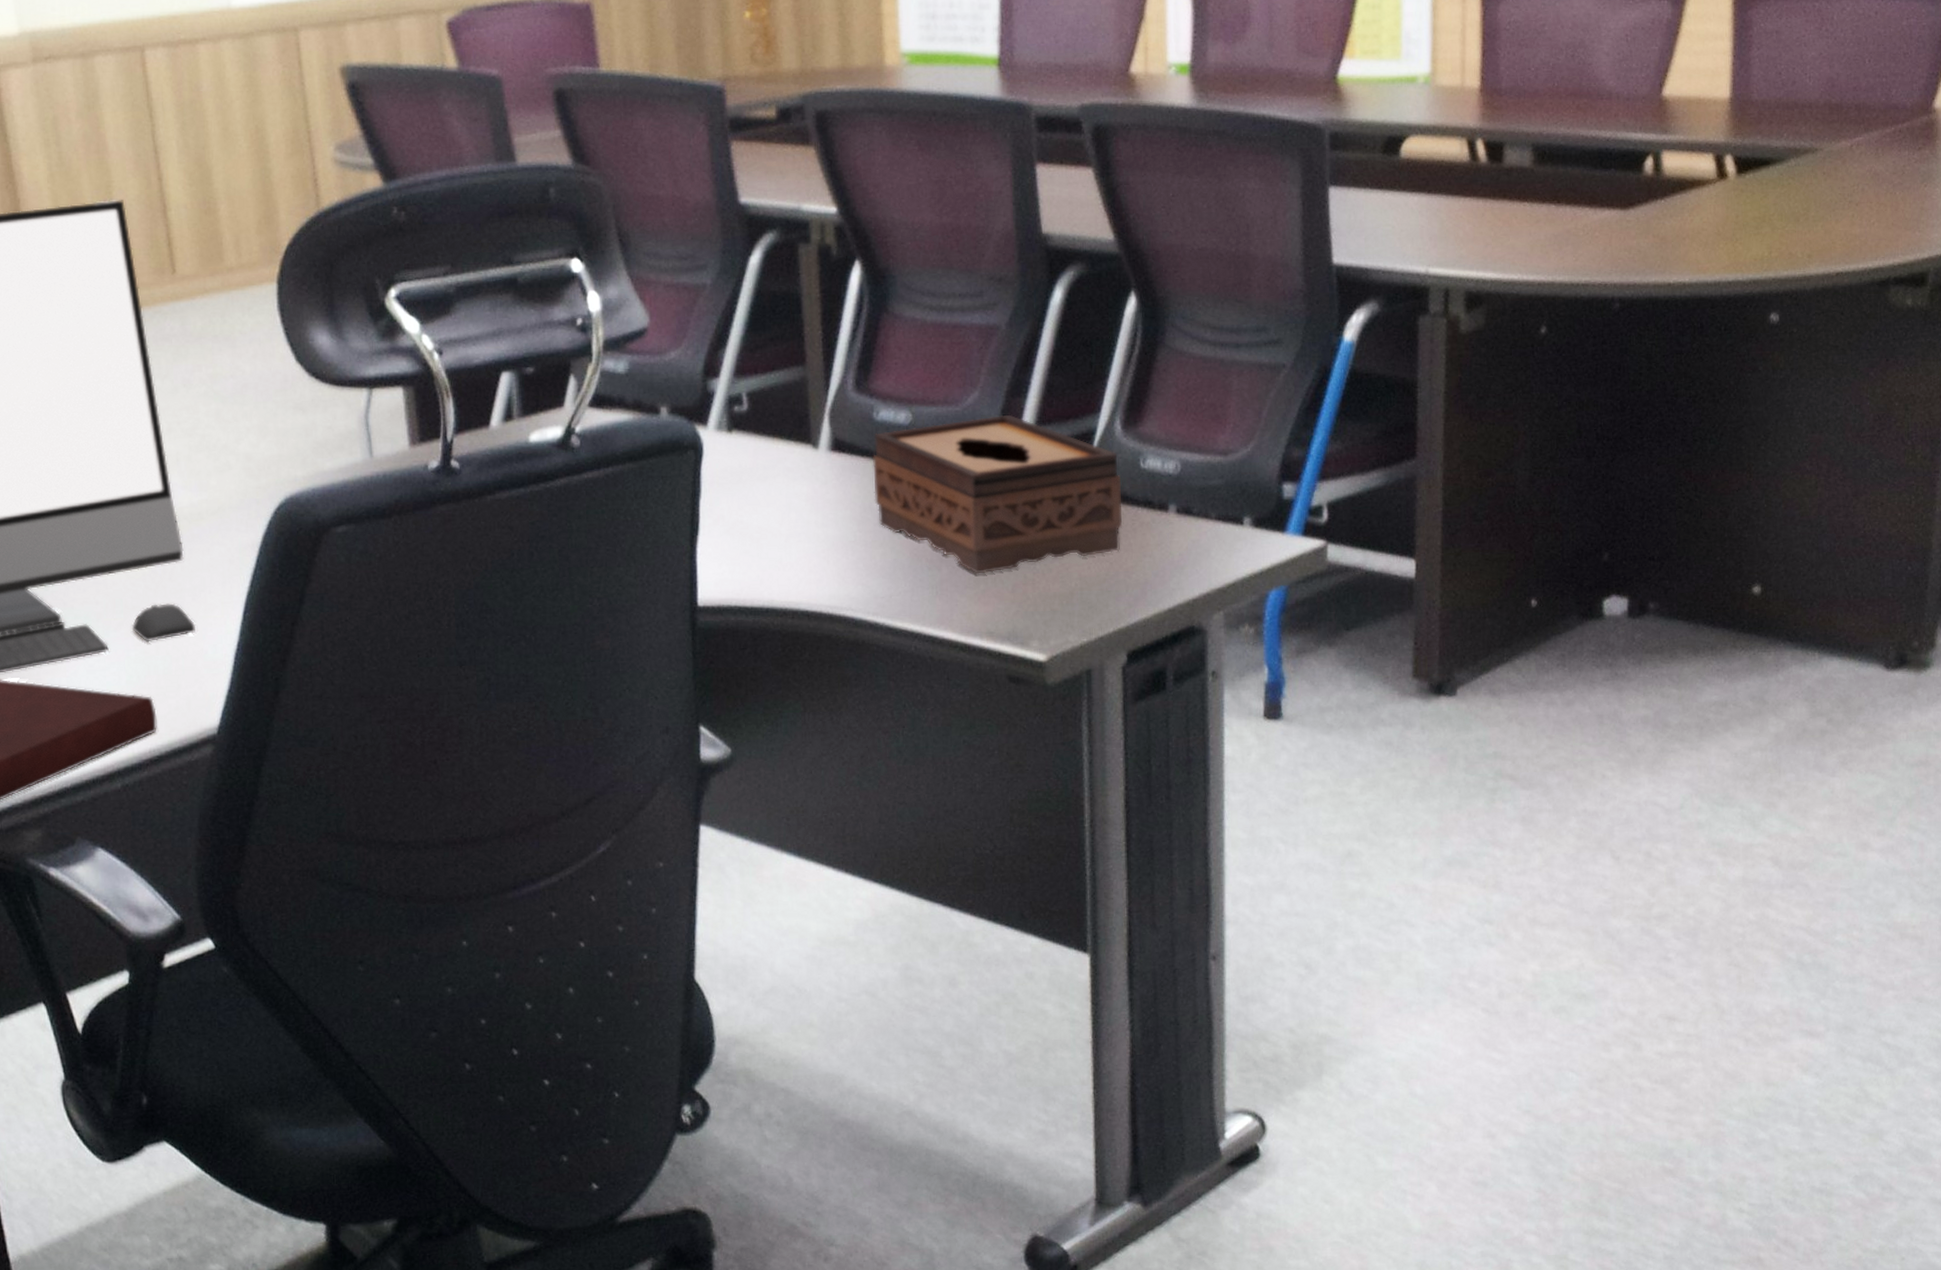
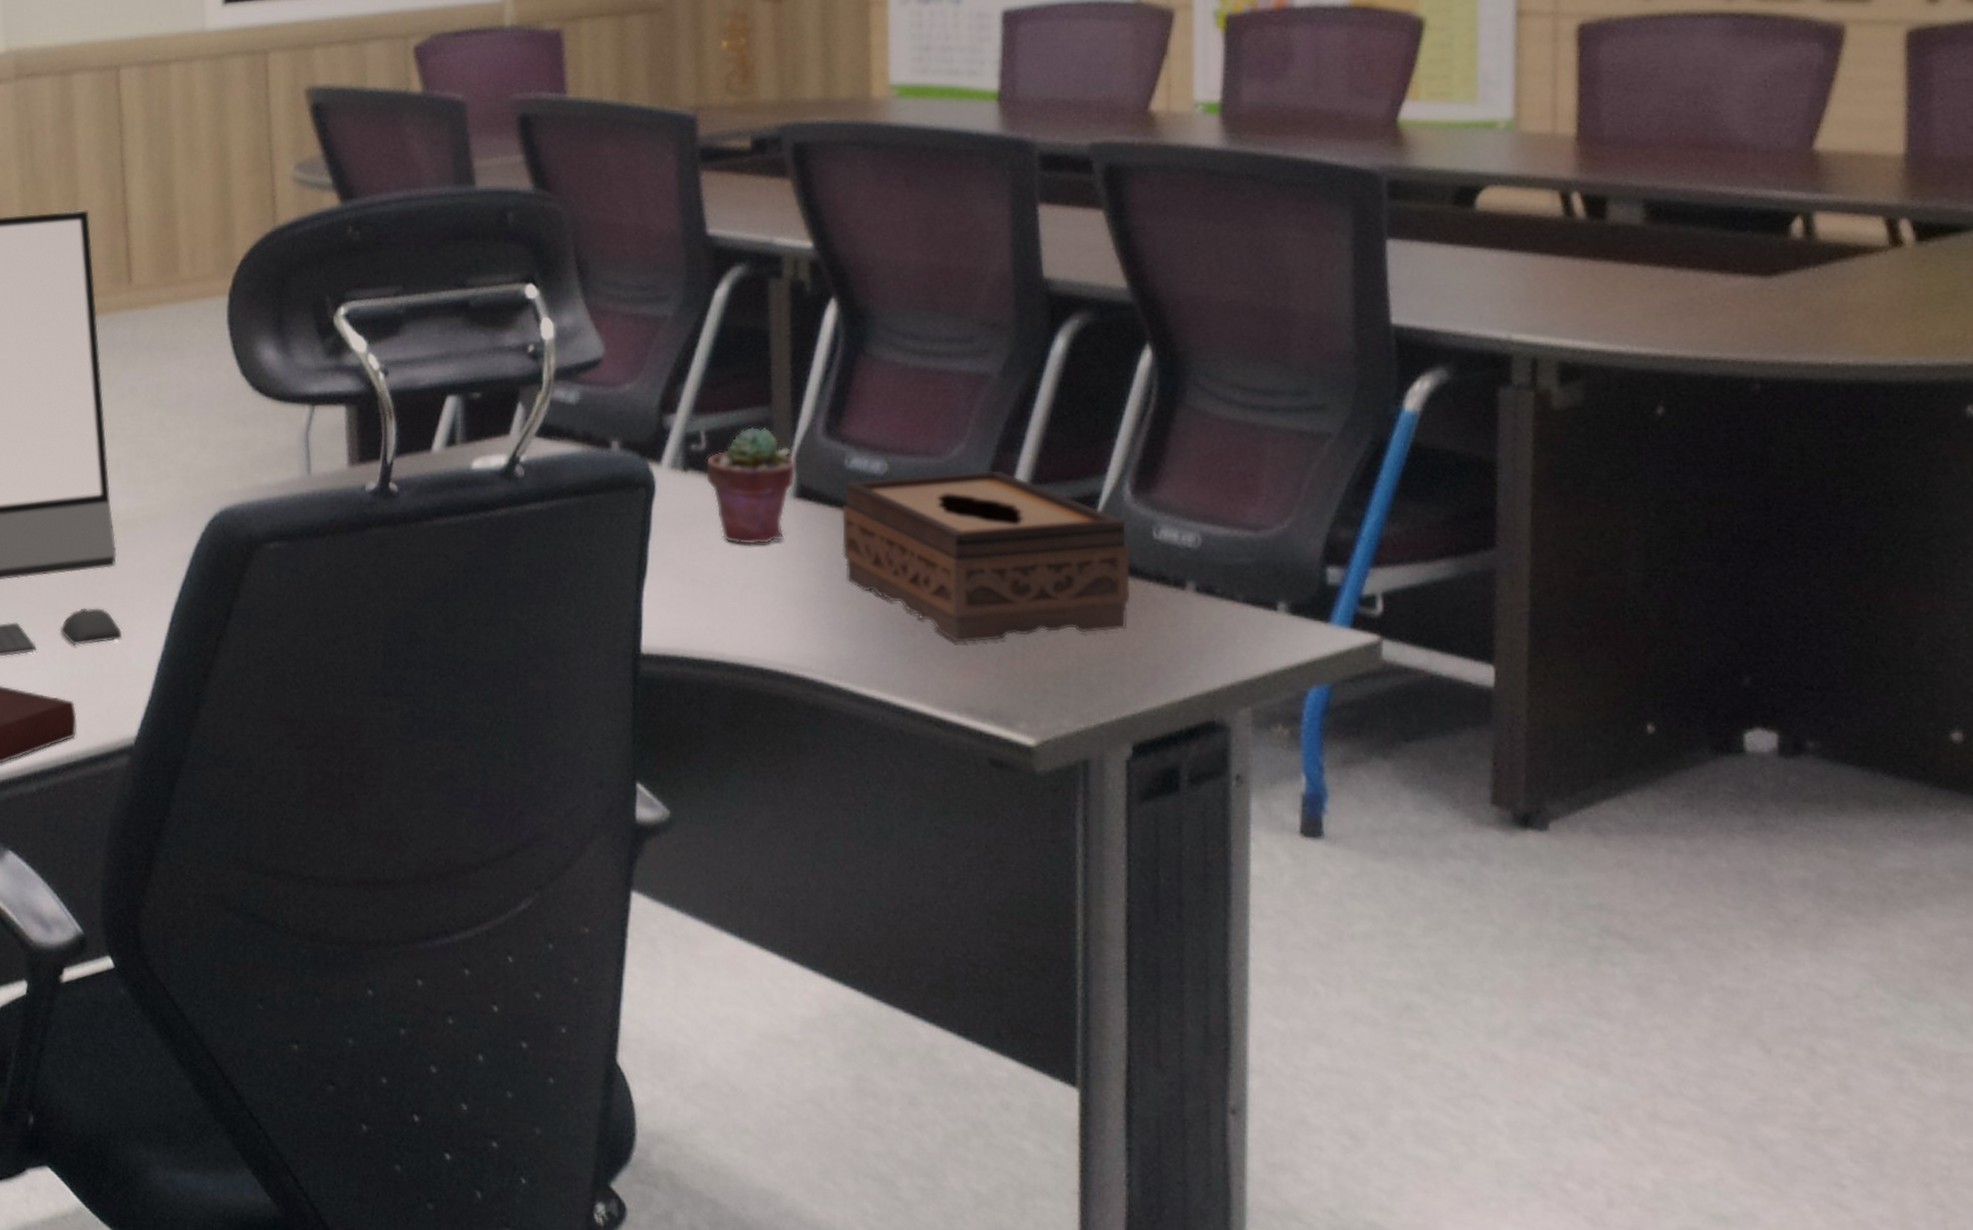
potted succulent: none [748,387,831,498] -> present [705,427,797,545]

